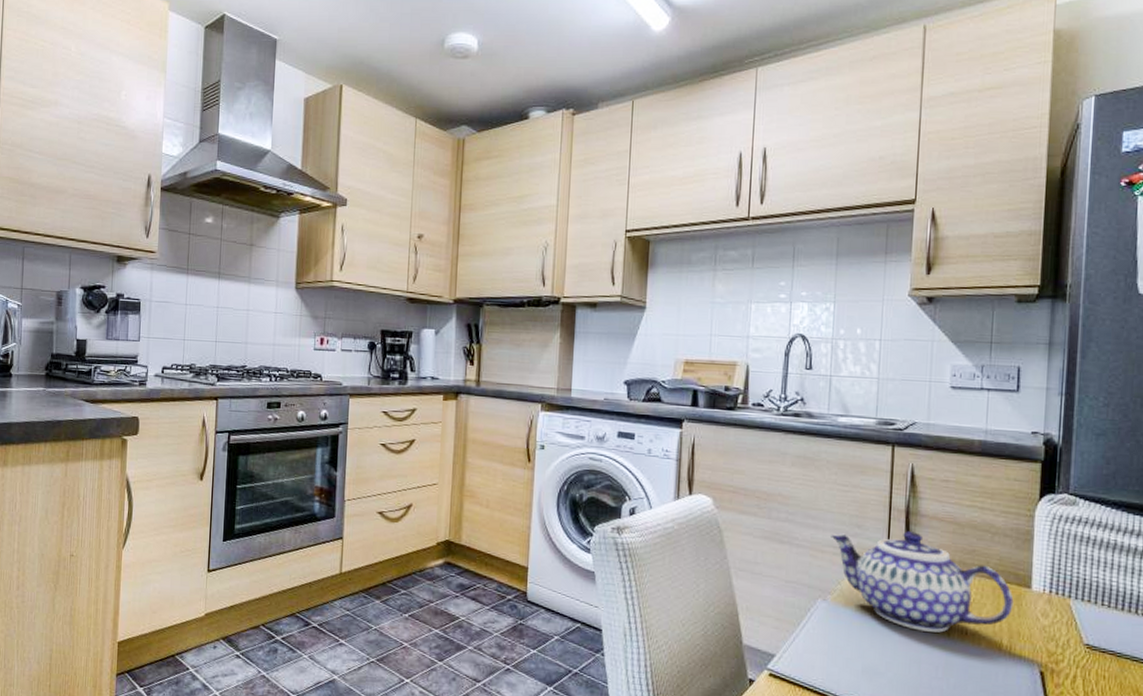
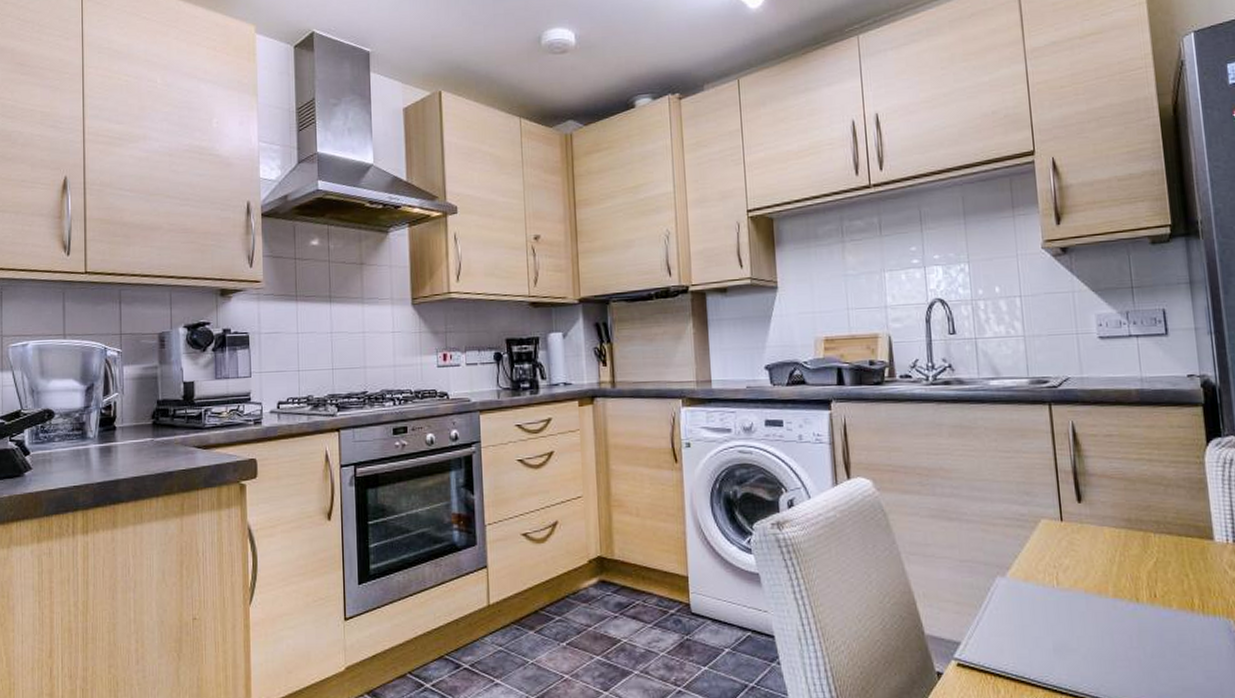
teapot: present [831,531,1014,633] -> none [1000,493,1199,599]

